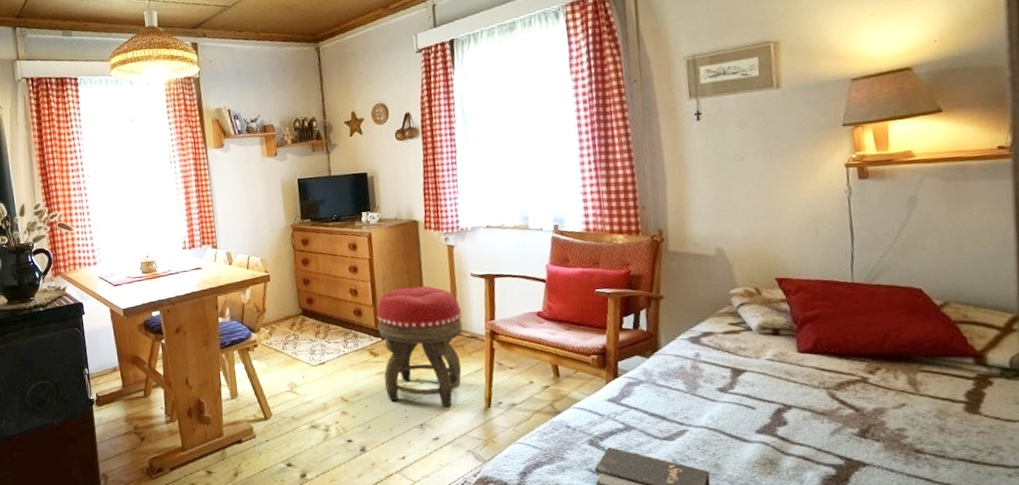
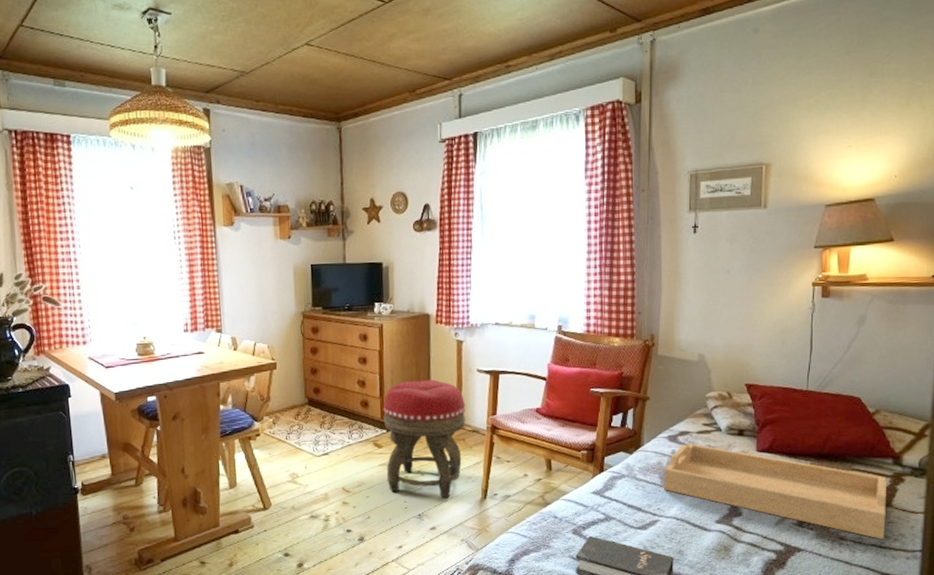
serving tray: none [688,345,975,454] -> present [663,443,886,540]

